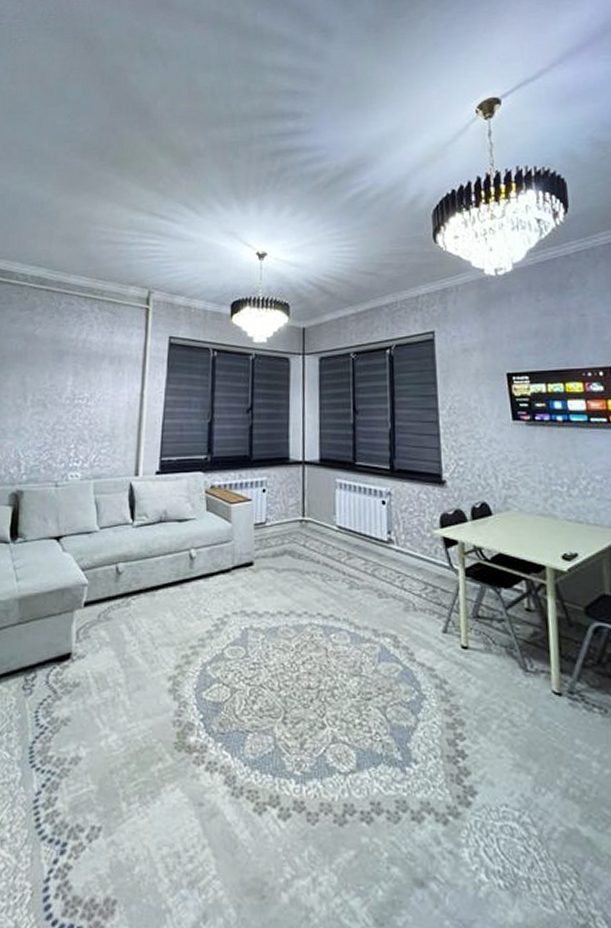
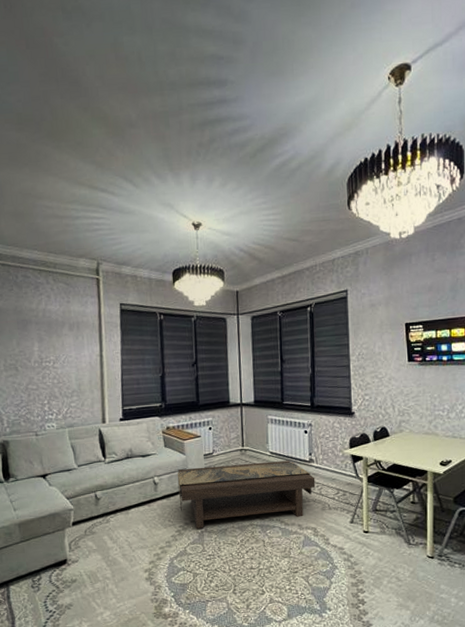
coffee table: none [219,539,396,624] -> present [177,460,316,529]

